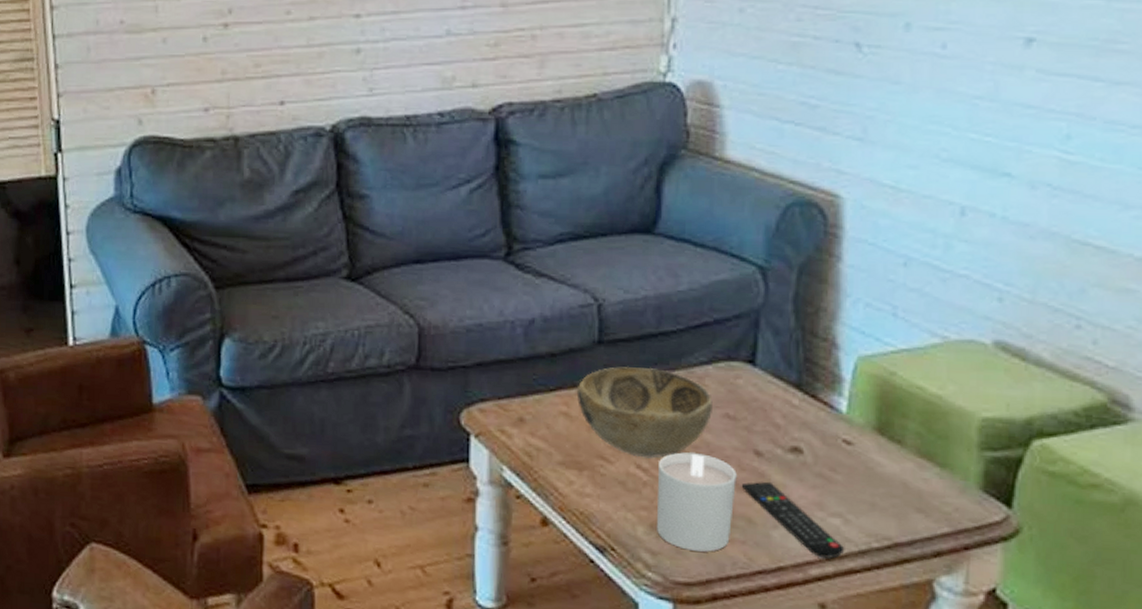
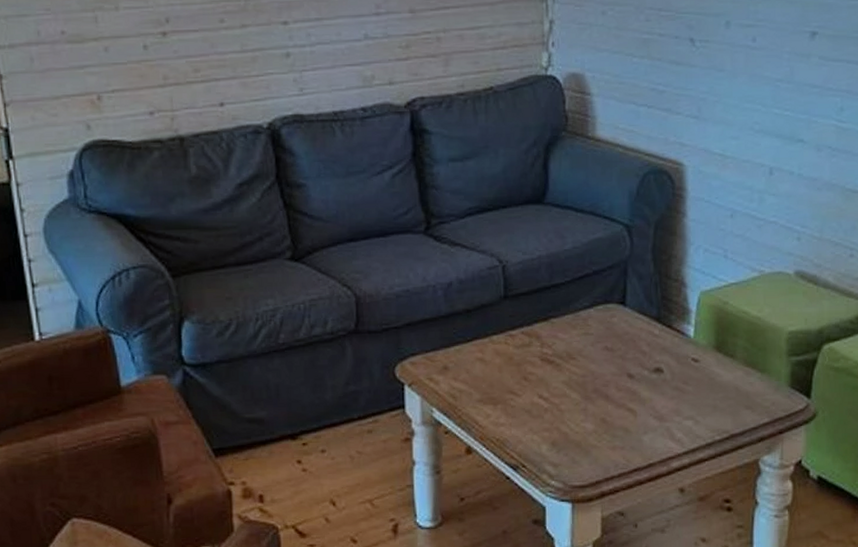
decorative bowl: present [576,366,713,459] -> none [489,314,595,389]
candle: present [657,452,737,552] -> none [556,381,615,460]
remote control: present [741,481,845,559] -> none [619,397,696,453]

